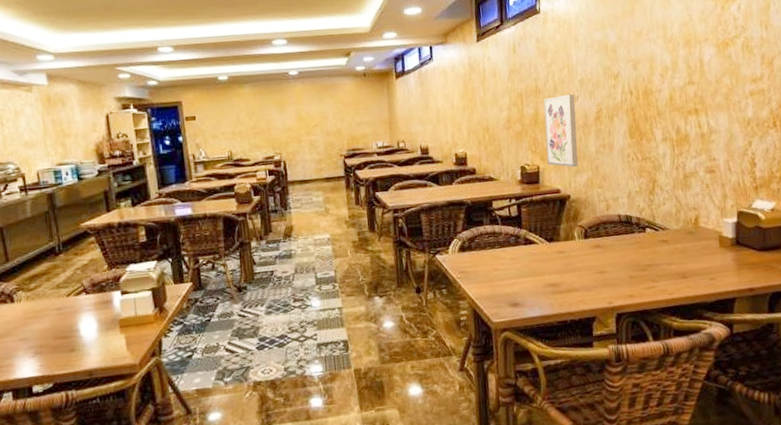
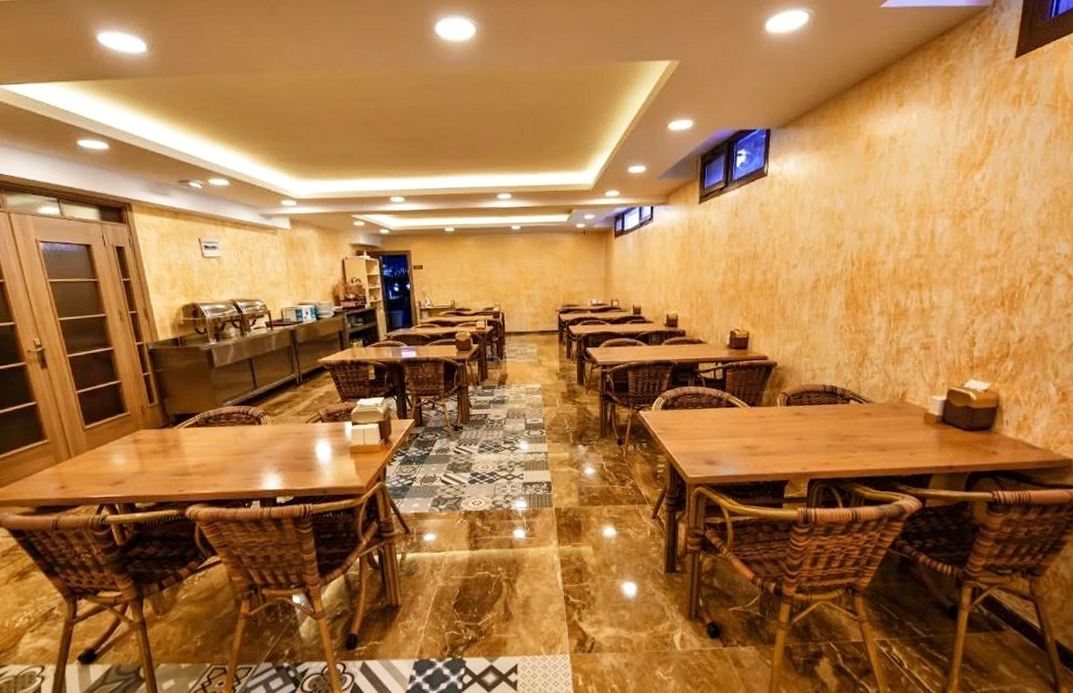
wall art: present [543,94,578,168] -> none [757,262,793,336]

